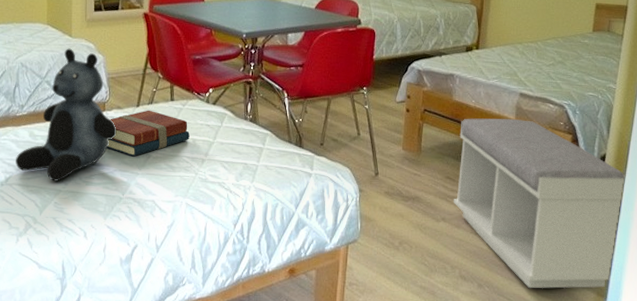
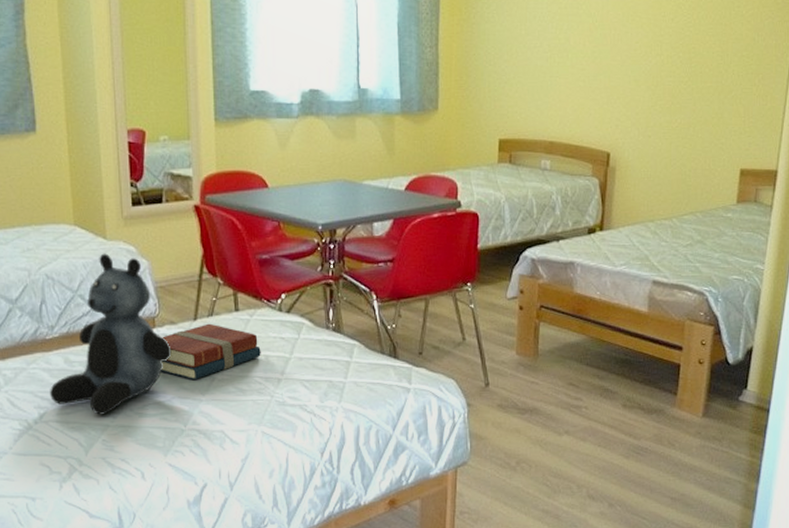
bench: present [453,118,626,289] -> none [577,311,776,505]

